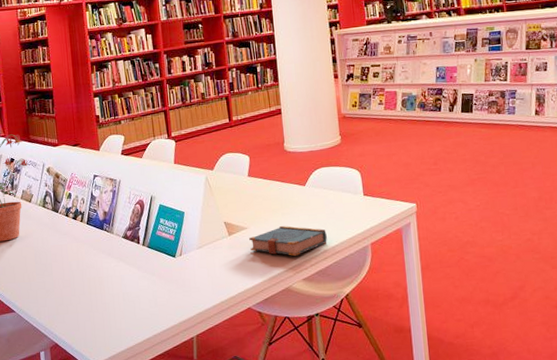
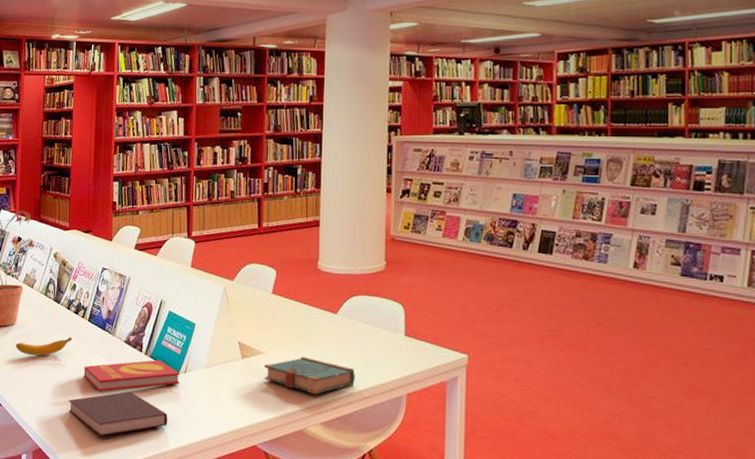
banana: none [21,240,75,263] -> present [15,336,73,356]
notebook: none [78,279,171,324] -> present [68,391,168,436]
book: none [88,248,177,285] -> present [84,359,180,392]

